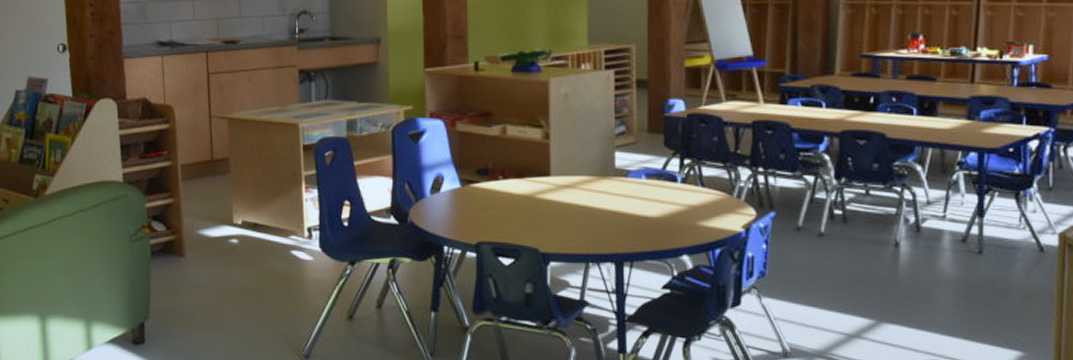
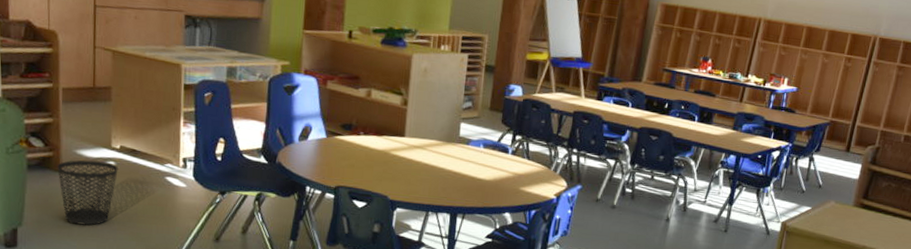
wastebasket: none [180,240,242,313] -> present [57,160,118,226]

